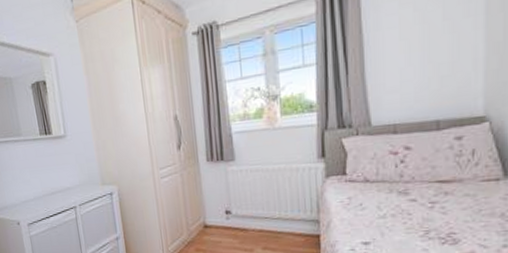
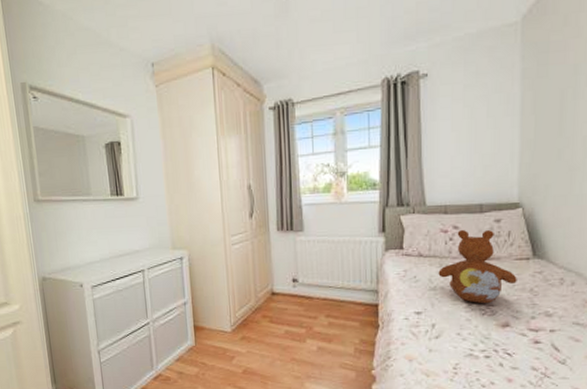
teddy bear: none [388,149,484,232] -> present [438,229,517,304]

